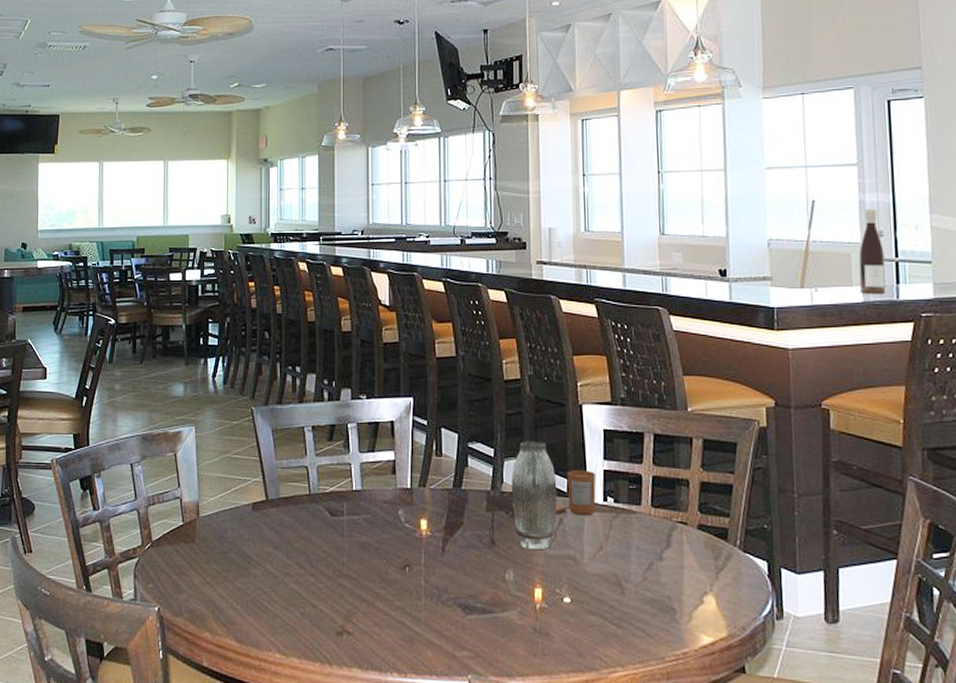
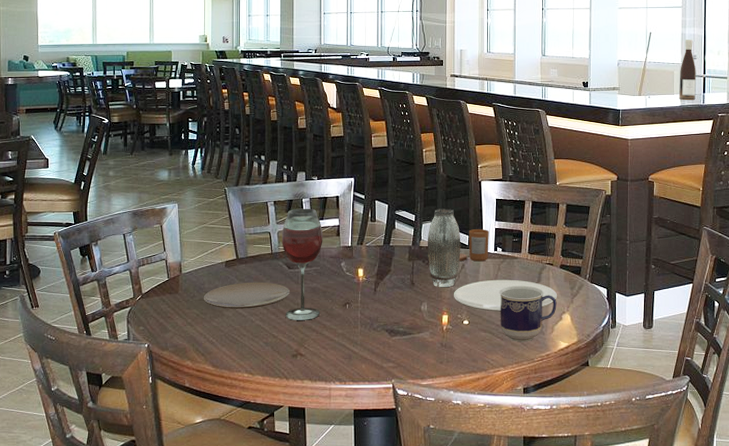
plate: none [225,531,332,567] -> present [203,282,290,309]
wineglass: none [322,436,375,586] -> present [282,208,323,320]
plate: none [548,541,696,588] -> present [453,279,558,312]
cup: none [611,551,695,633] -> present [499,285,557,342]

